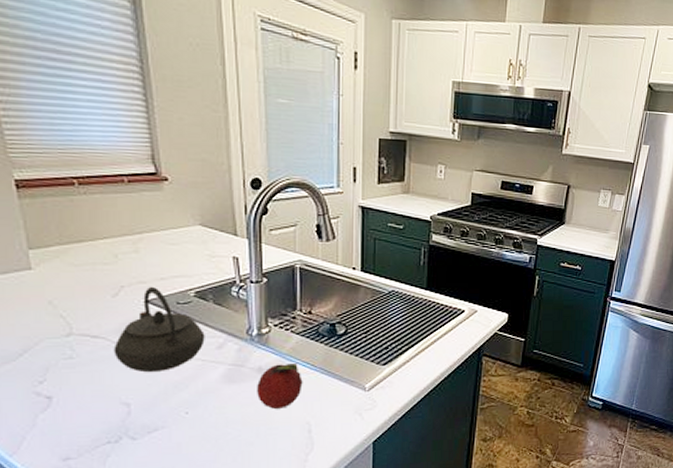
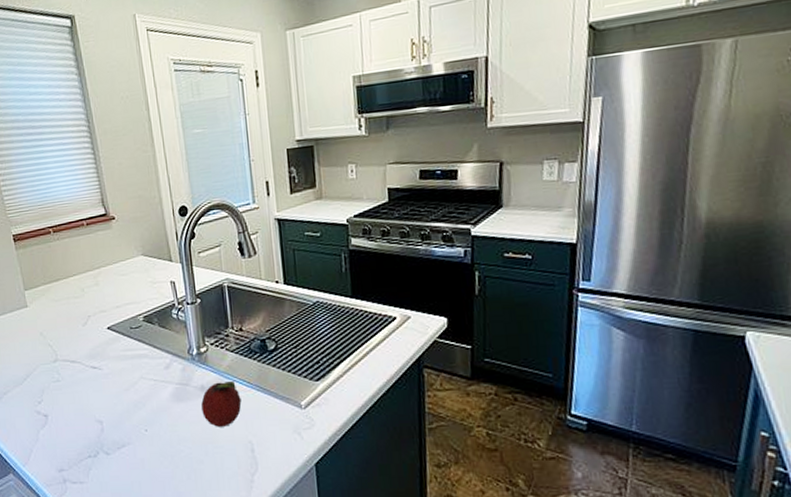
kettle: present [113,286,205,373] -> none [87,314,155,393]

